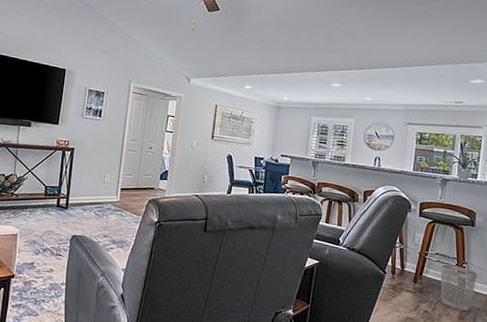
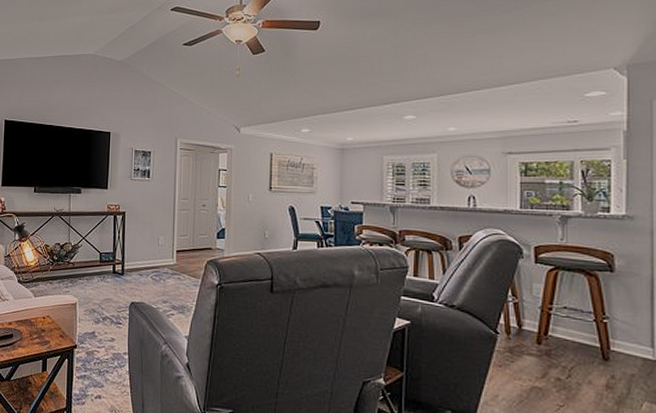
wastebasket: present [440,264,478,311] -> none [573,320,626,378]

